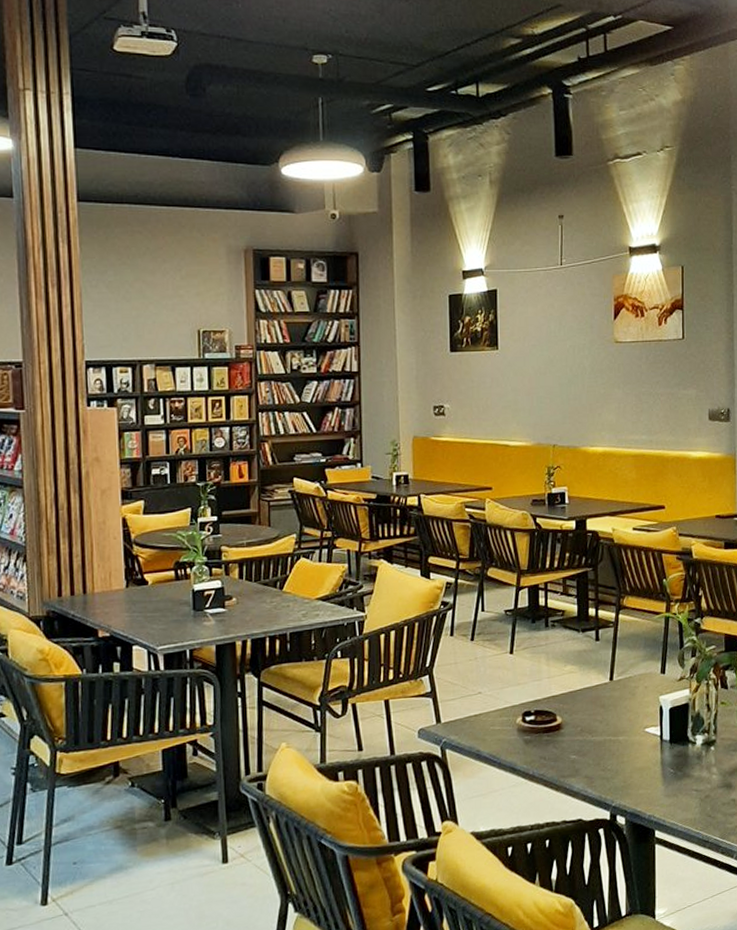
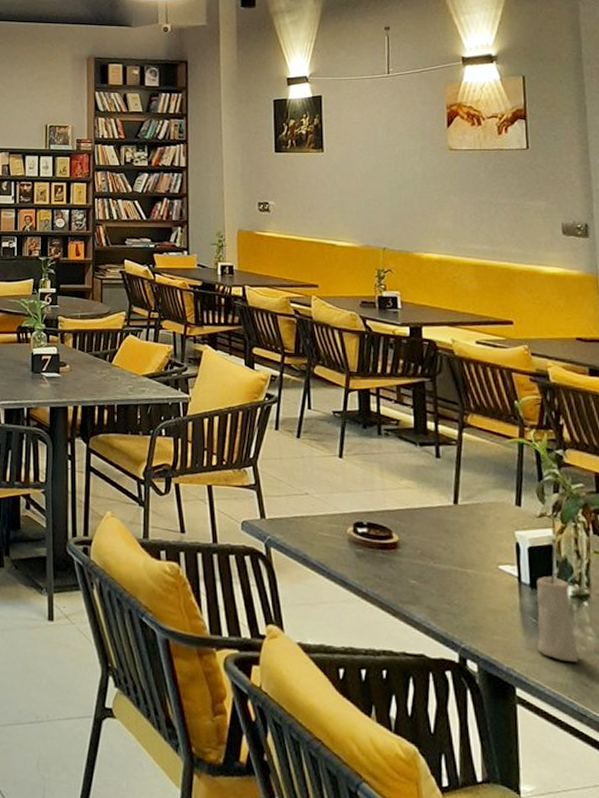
candle: none [673,727,705,800] -> present [537,573,579,662]

